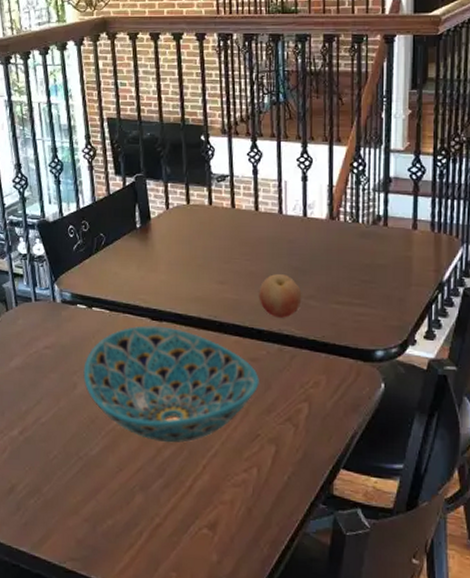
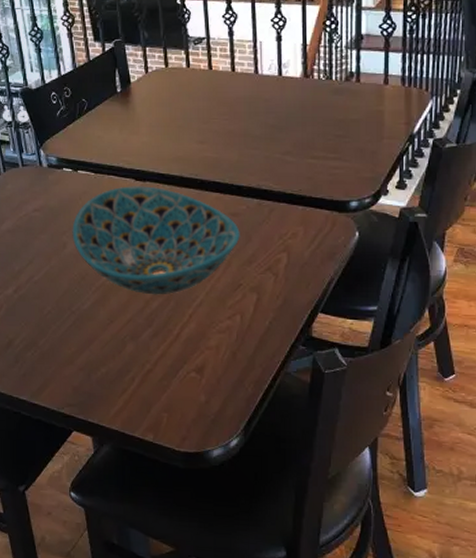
fruit: present [258,274,302,318] -> none [237,132,279,174]

